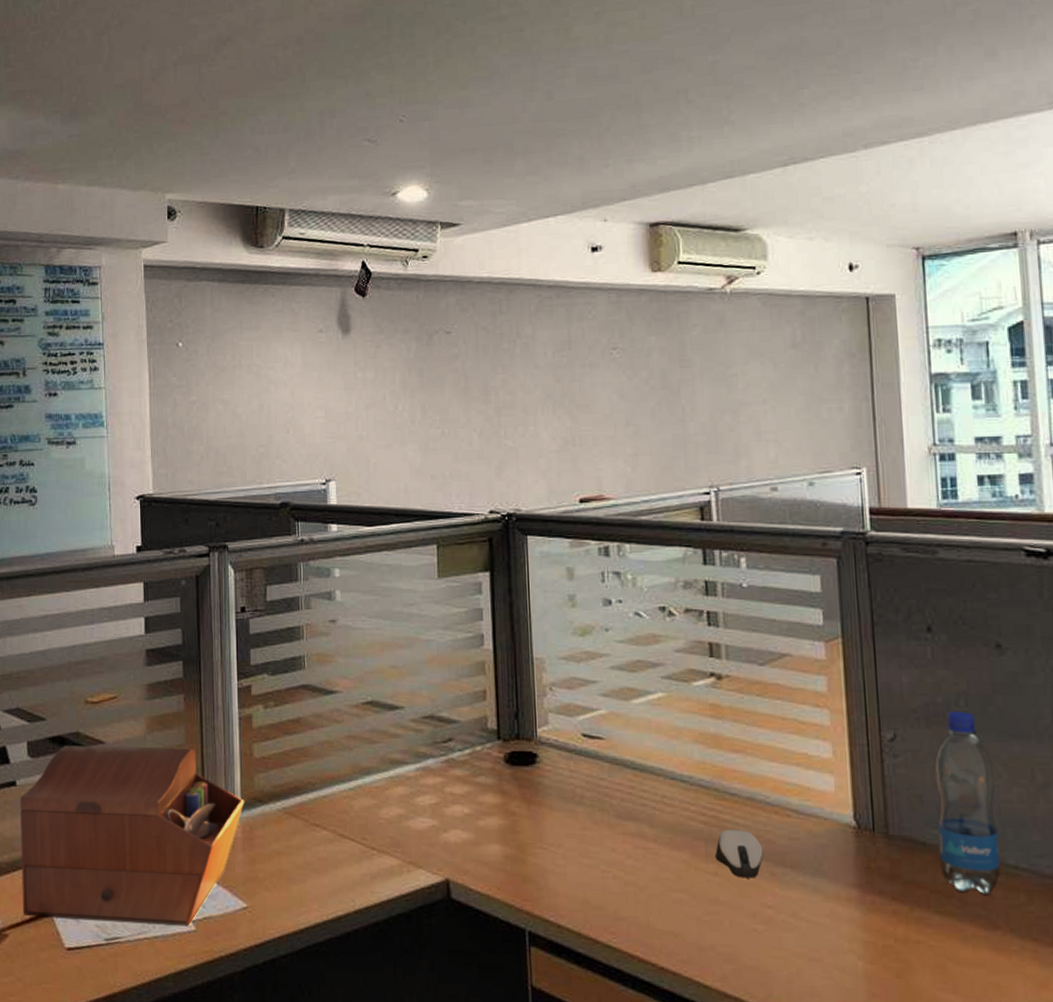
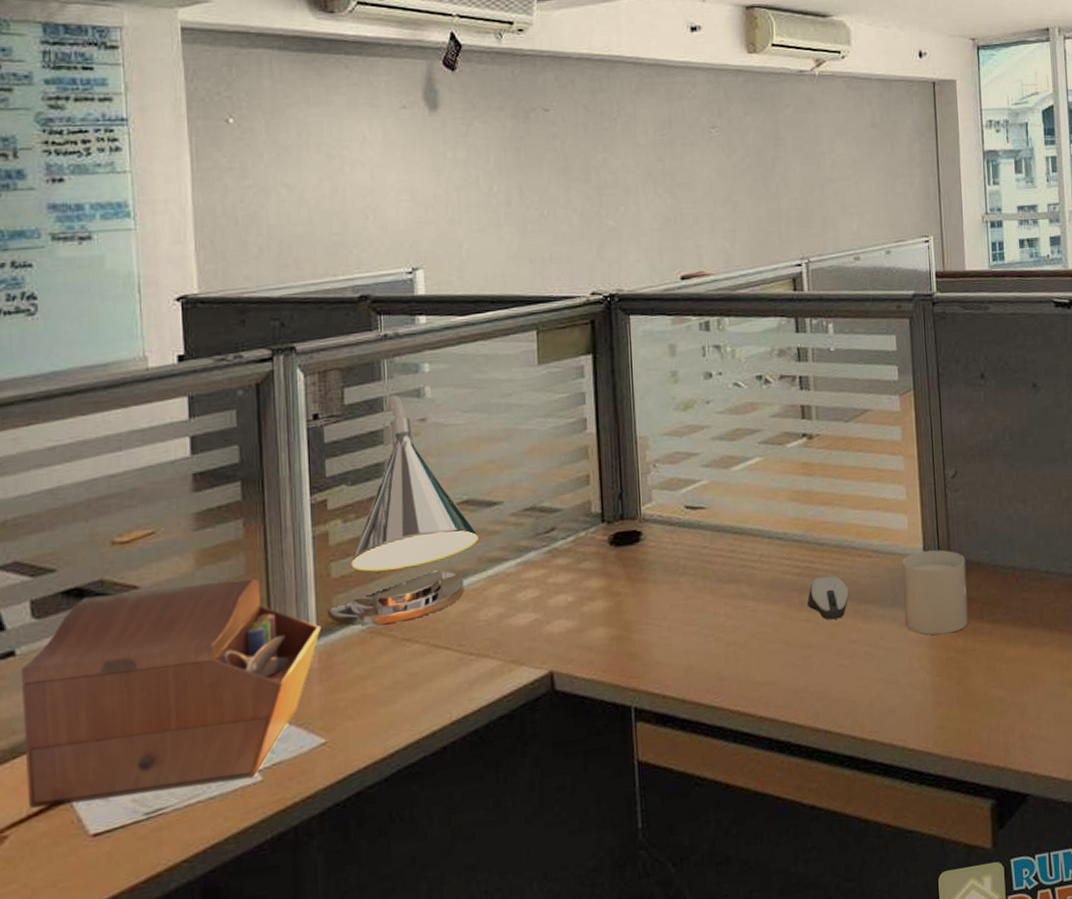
table lamp: none [250,595,381,807] -> present [327,394,479,626]
mug: none [828,819,911,918] -> present [902,550,969,635]
bottle: present [935,712,1001,896] -> none [986,445,1036,601]

